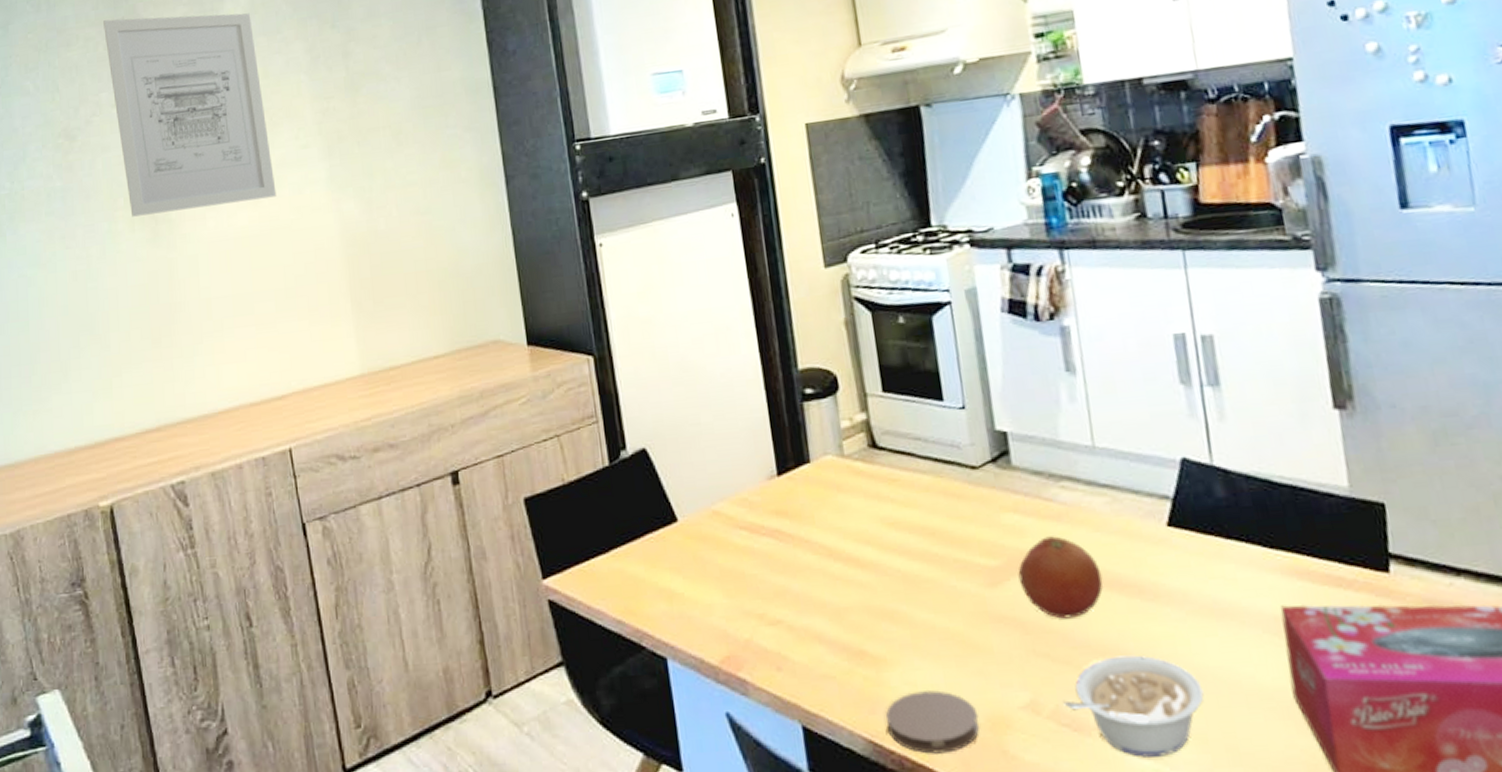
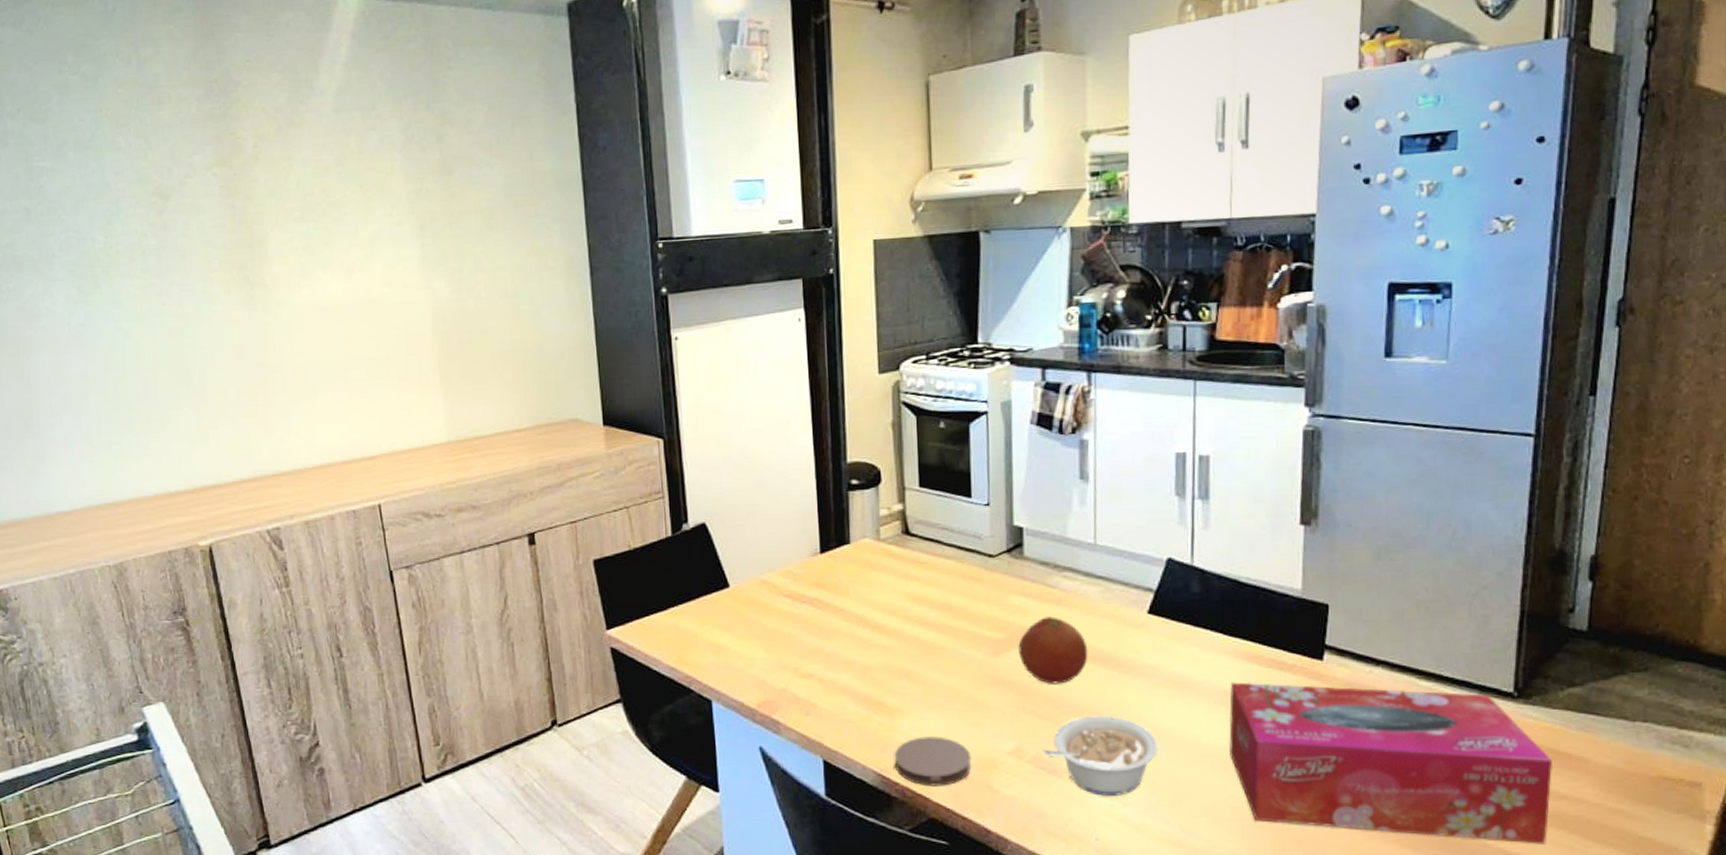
wall art: present [103,13,277,217] -> none [196,80,370,280]

